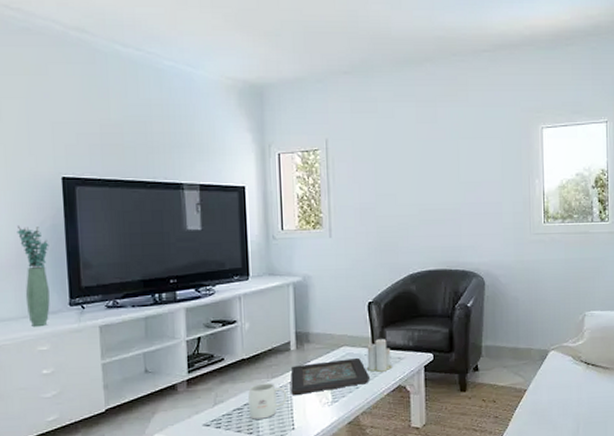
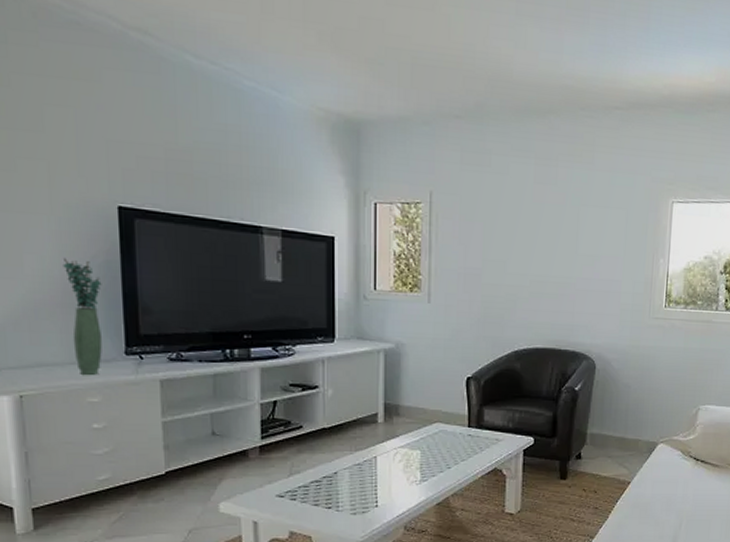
mug: present [248,383,287,420] -> none [328,456,372,494]
decorative tray: present [290,357,371,395] -> none [376,435,464,470]
candle: present [366,336,393,372] -> none [460,415,489,453]

